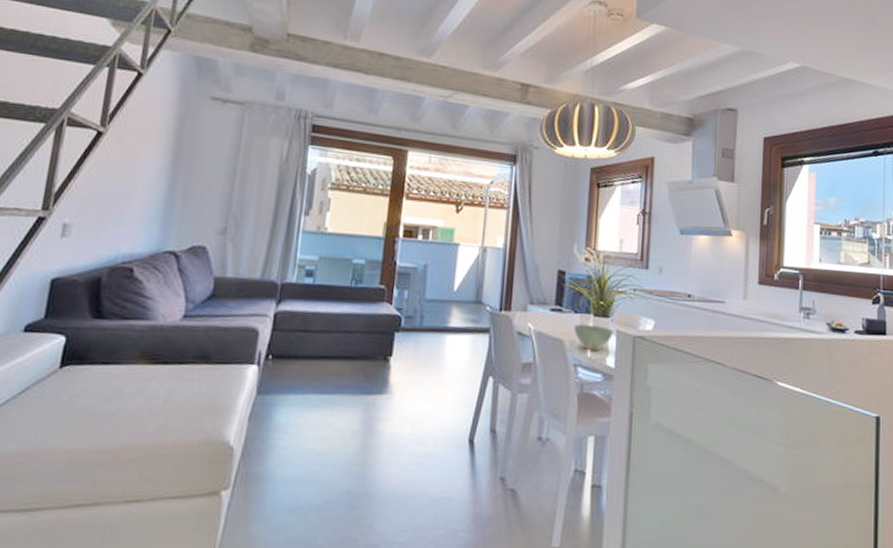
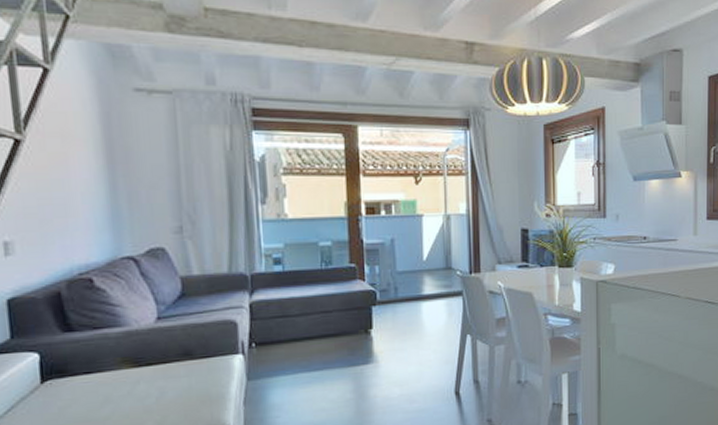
bowl: present [573,324,613,350] -> none [541,275,577,299]

